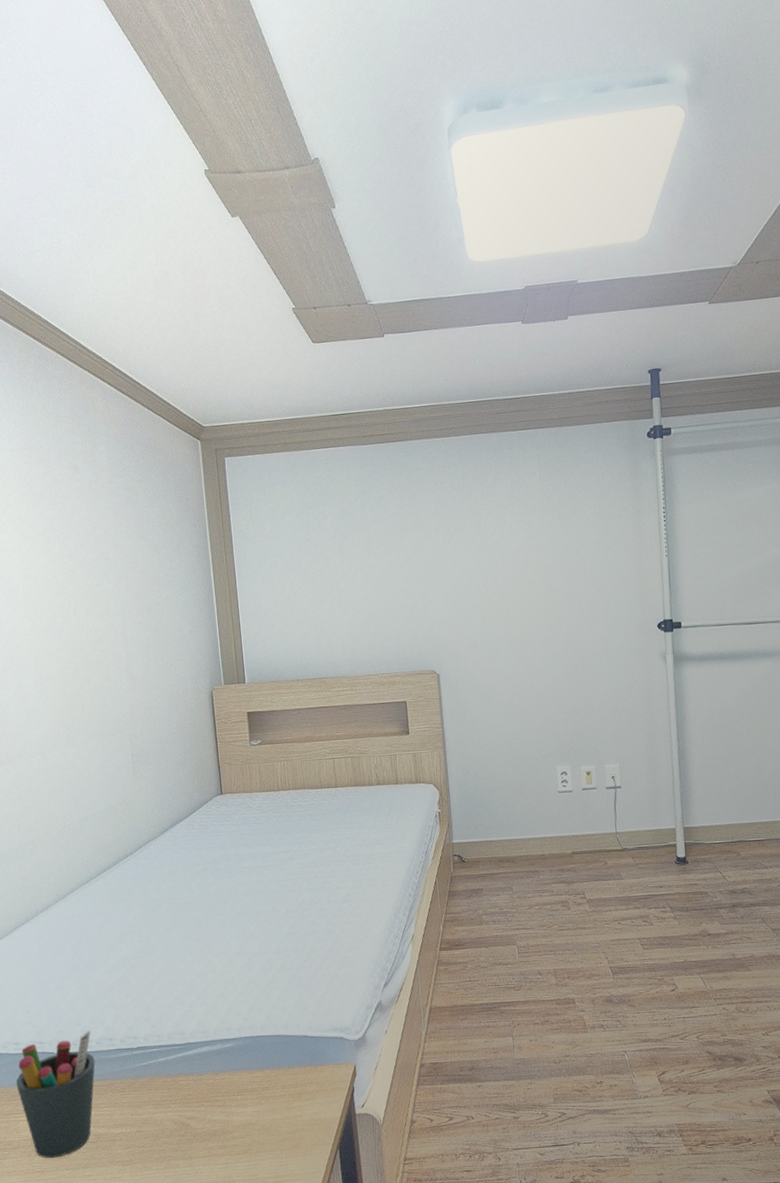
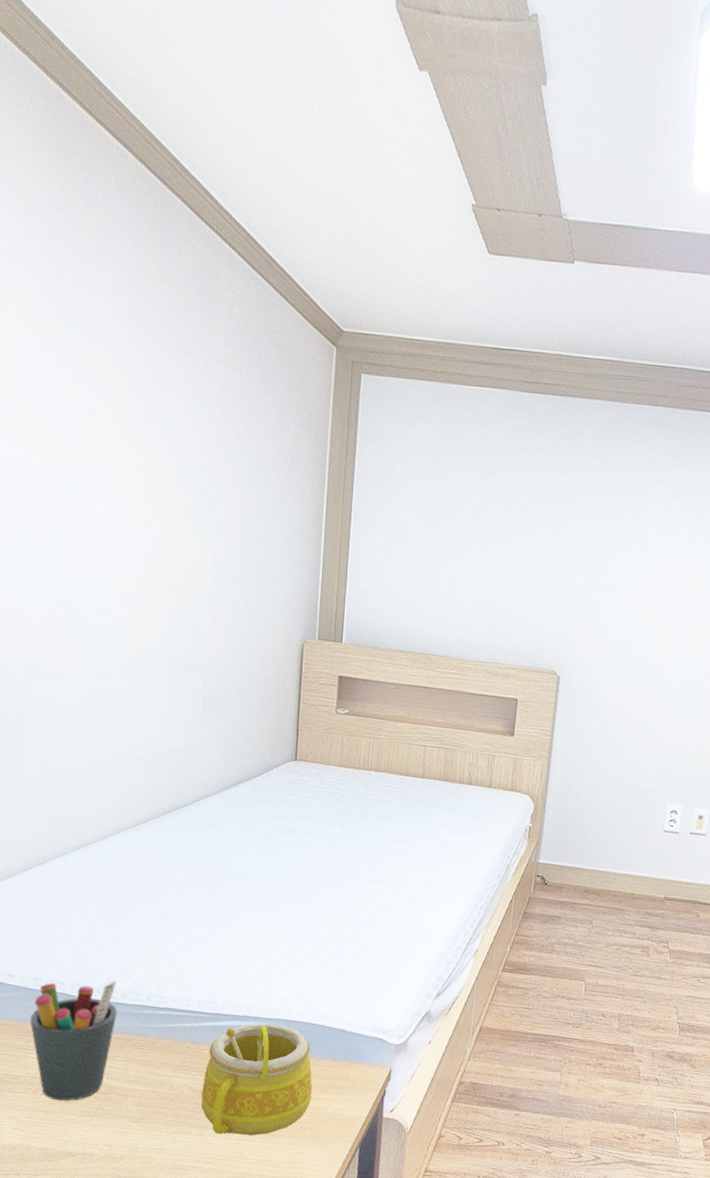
mug: none [183,1042,286,1162] -> present [201,1023,312,1136]

